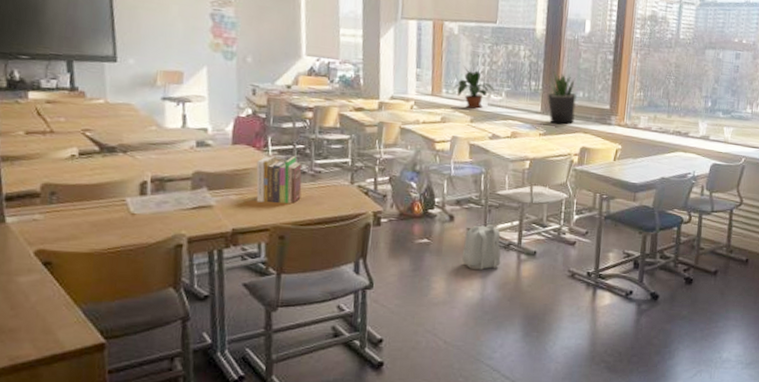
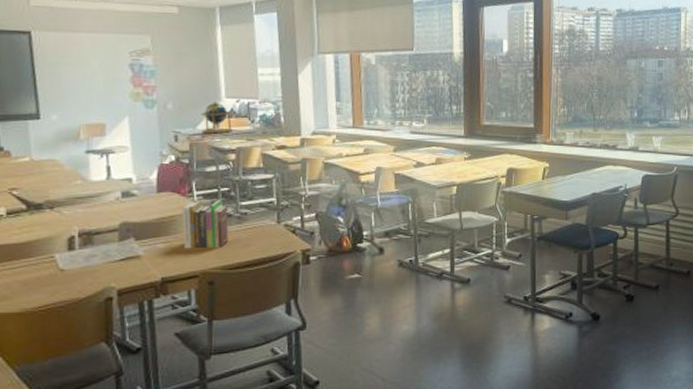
globe: none [280,58,312,92] -> present [201,102,233,134]
potted plant: present [451,66,494,109] -> none [372,96,416,138]
backpack: present [462,224,501,270] -> none [395,255,435,302]
planter: present [548,71,577,125] -> none [470,94,499,147]

